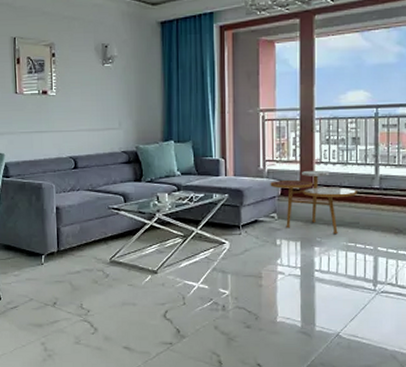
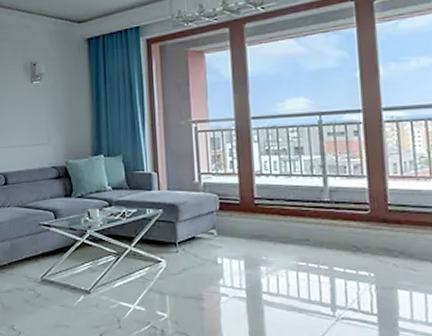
side table: present [270,171,357,235] -> none [207,183,305,253]

